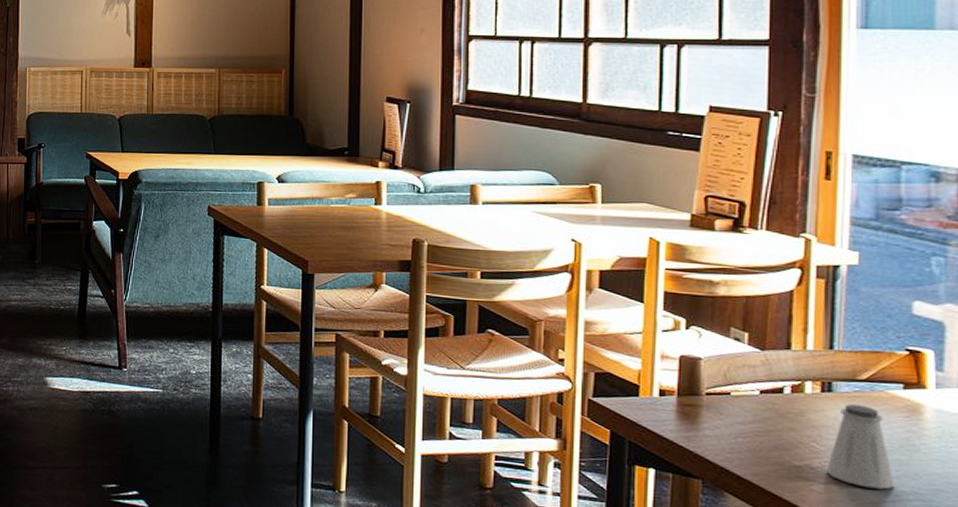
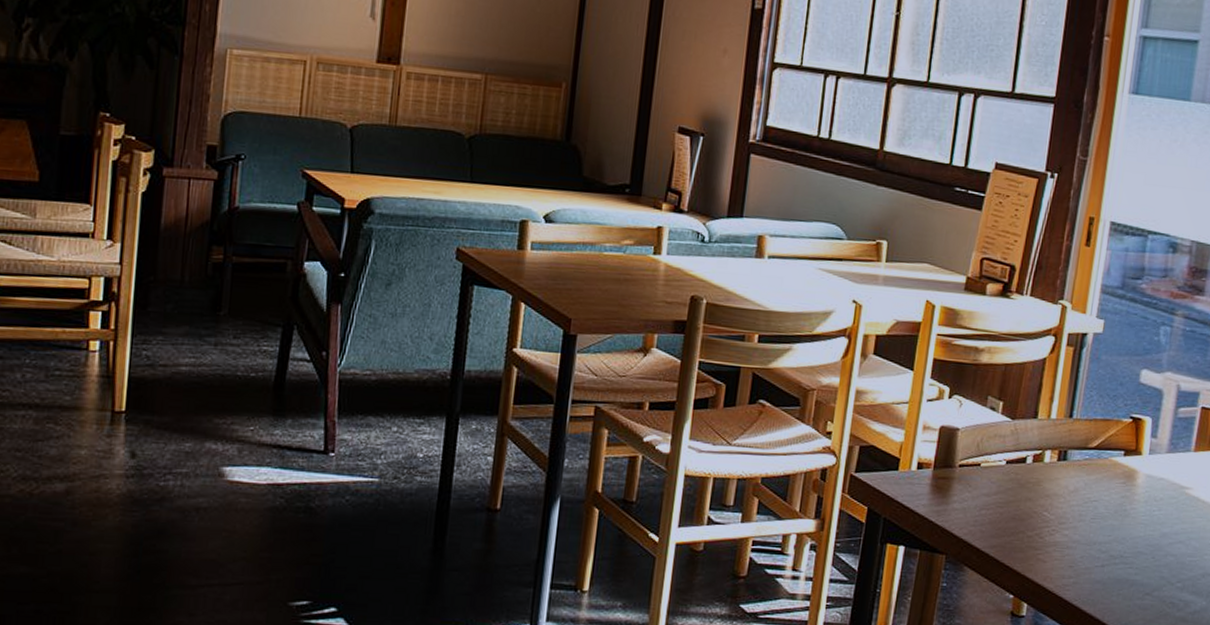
saltshaker: present [827,404,895,489] -> none [1053,472,1106,555]

